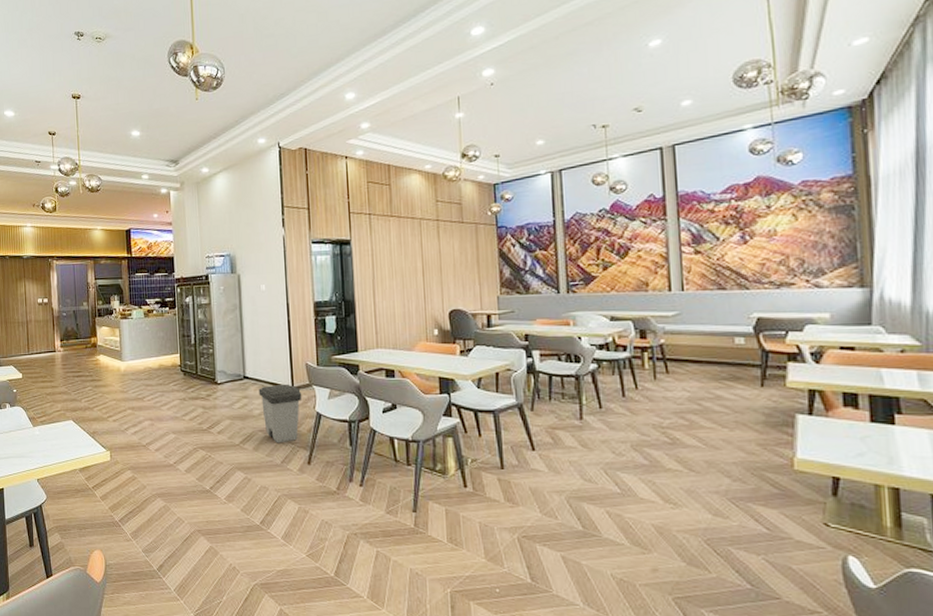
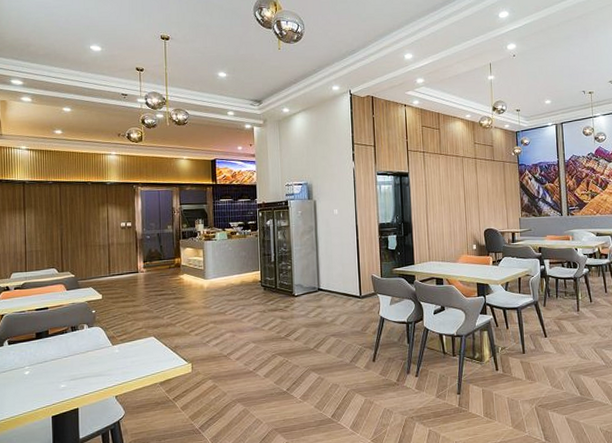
trash can: present [258,384,302,443] -> none [331,293,369,345]

